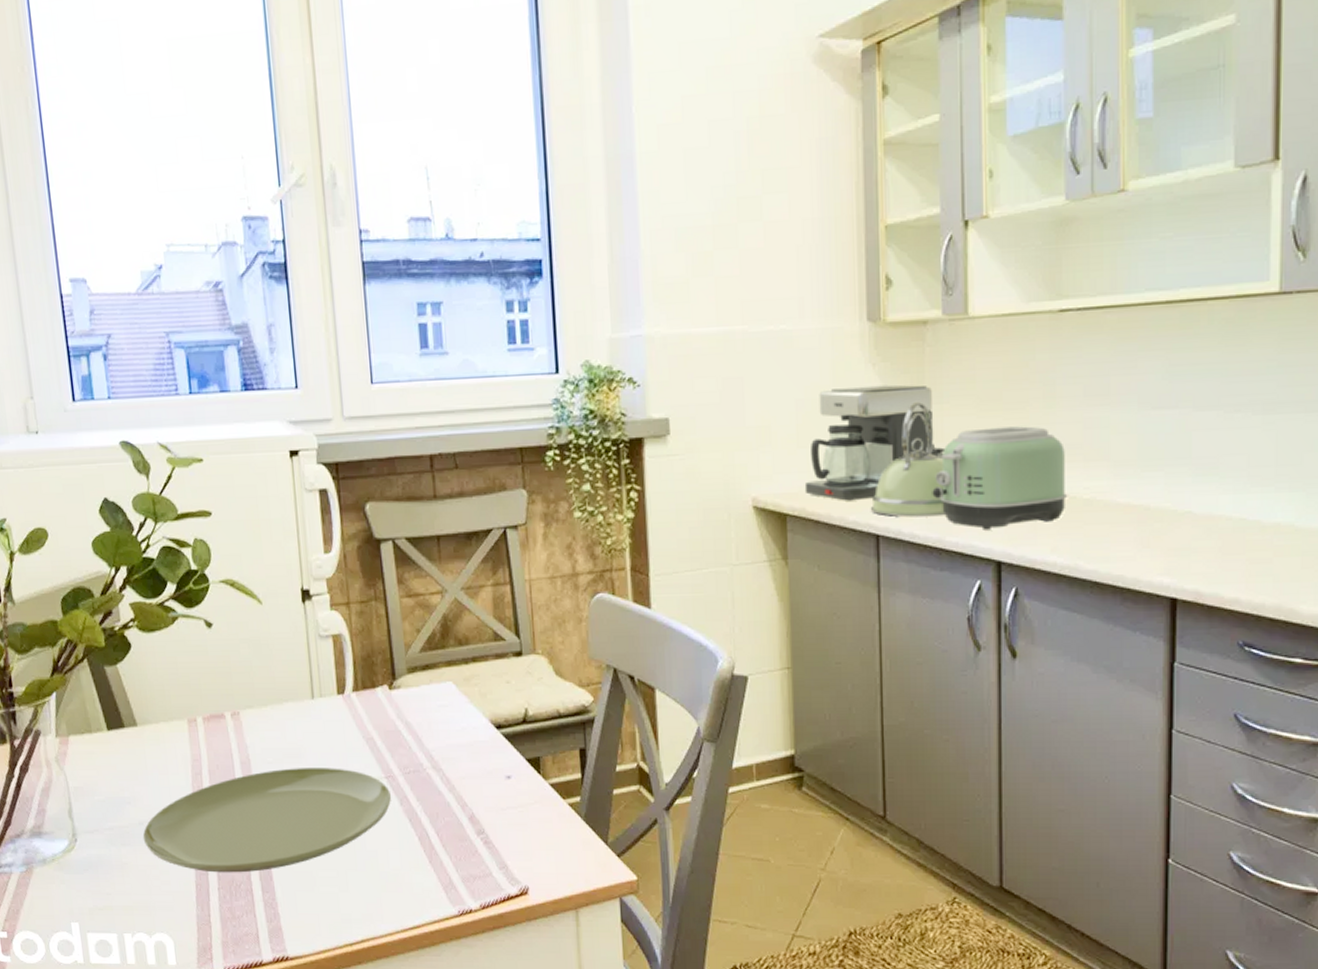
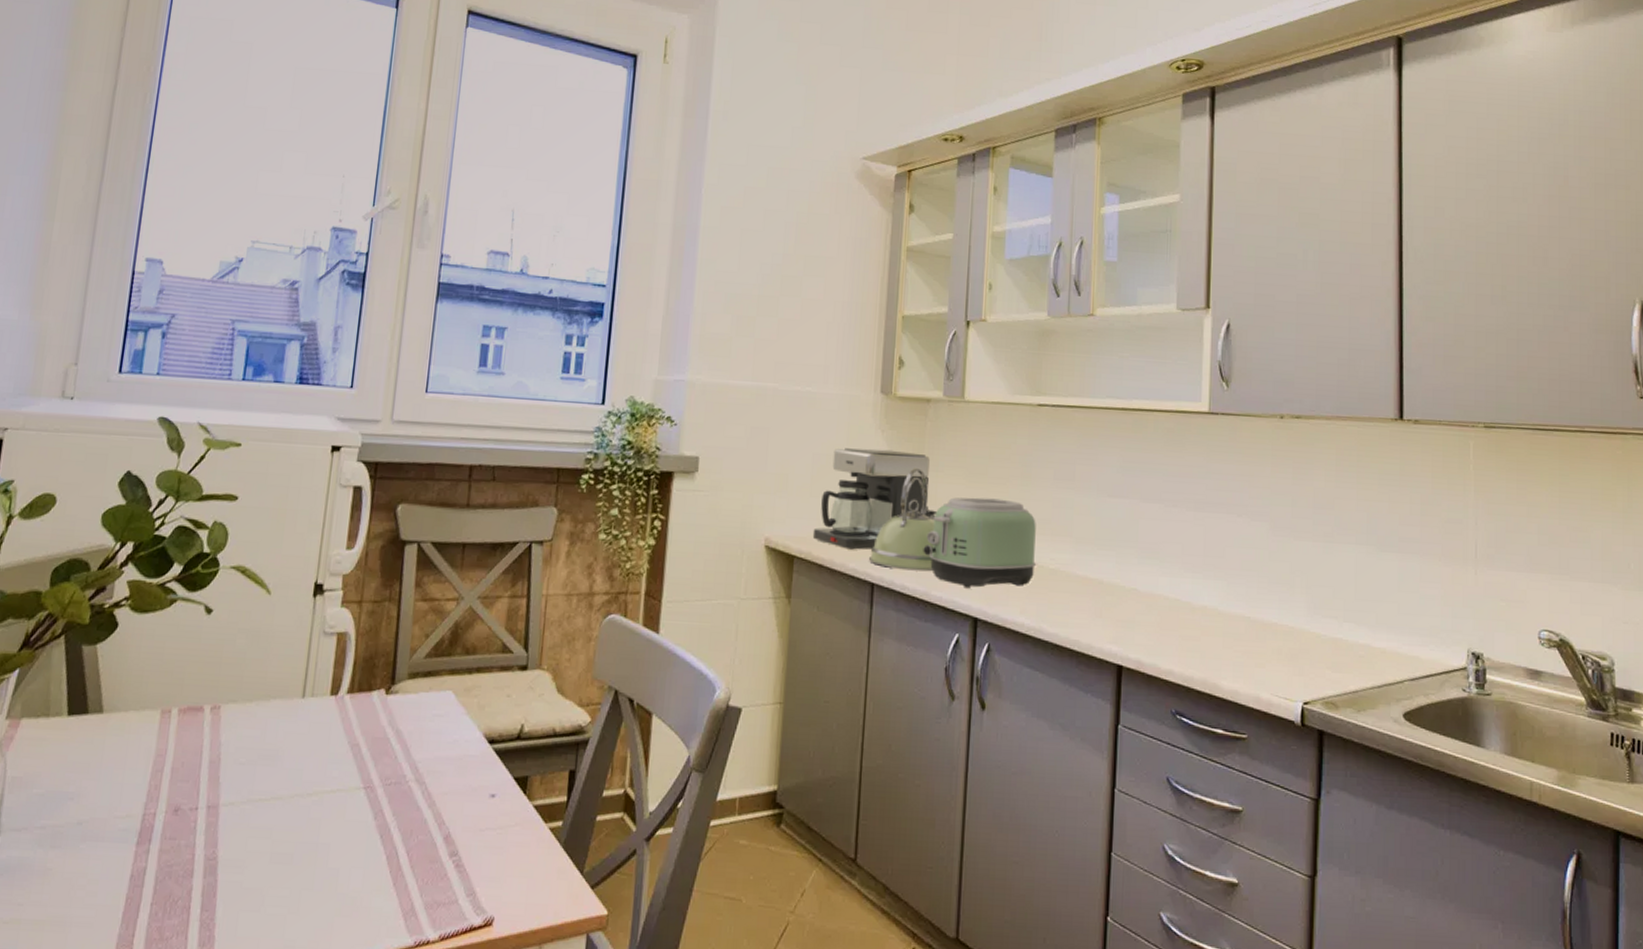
plate: present [142,768,391,873] -> none [77,771,366,887]

